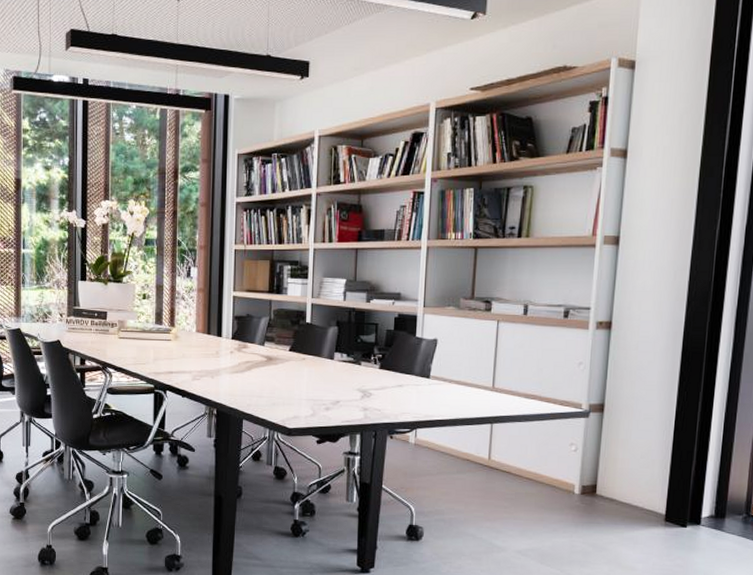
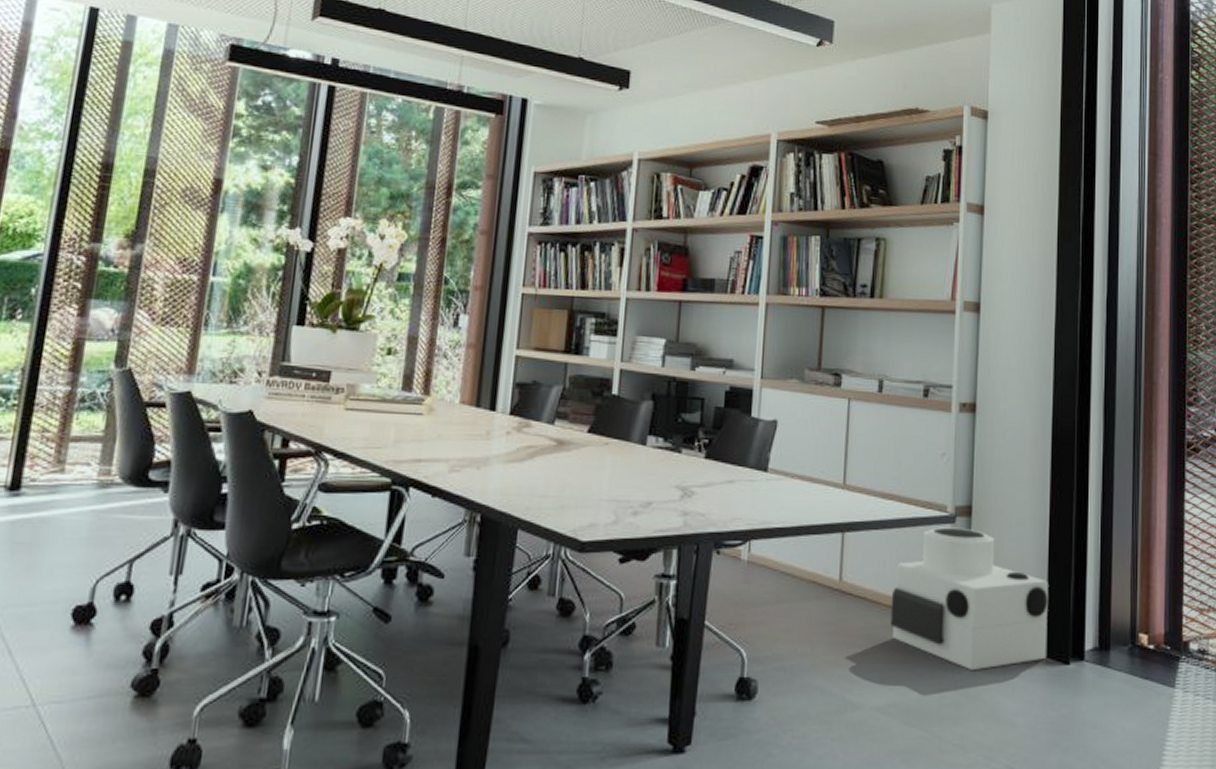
action camera: none [530,420,671,529] -> present [890,527,1048,671]

